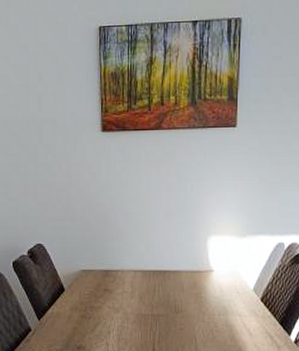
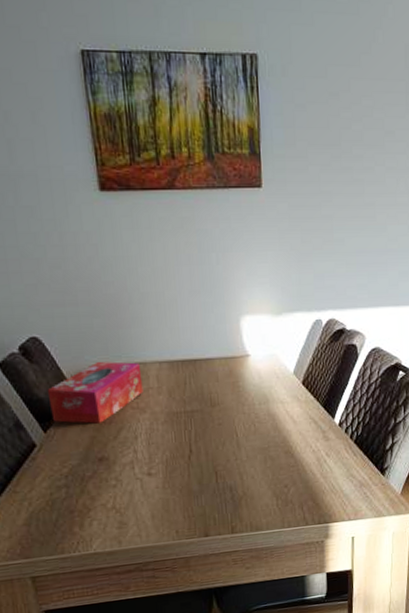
tissue box: none [44,266,119,317] -> present [47,361,143,424]

